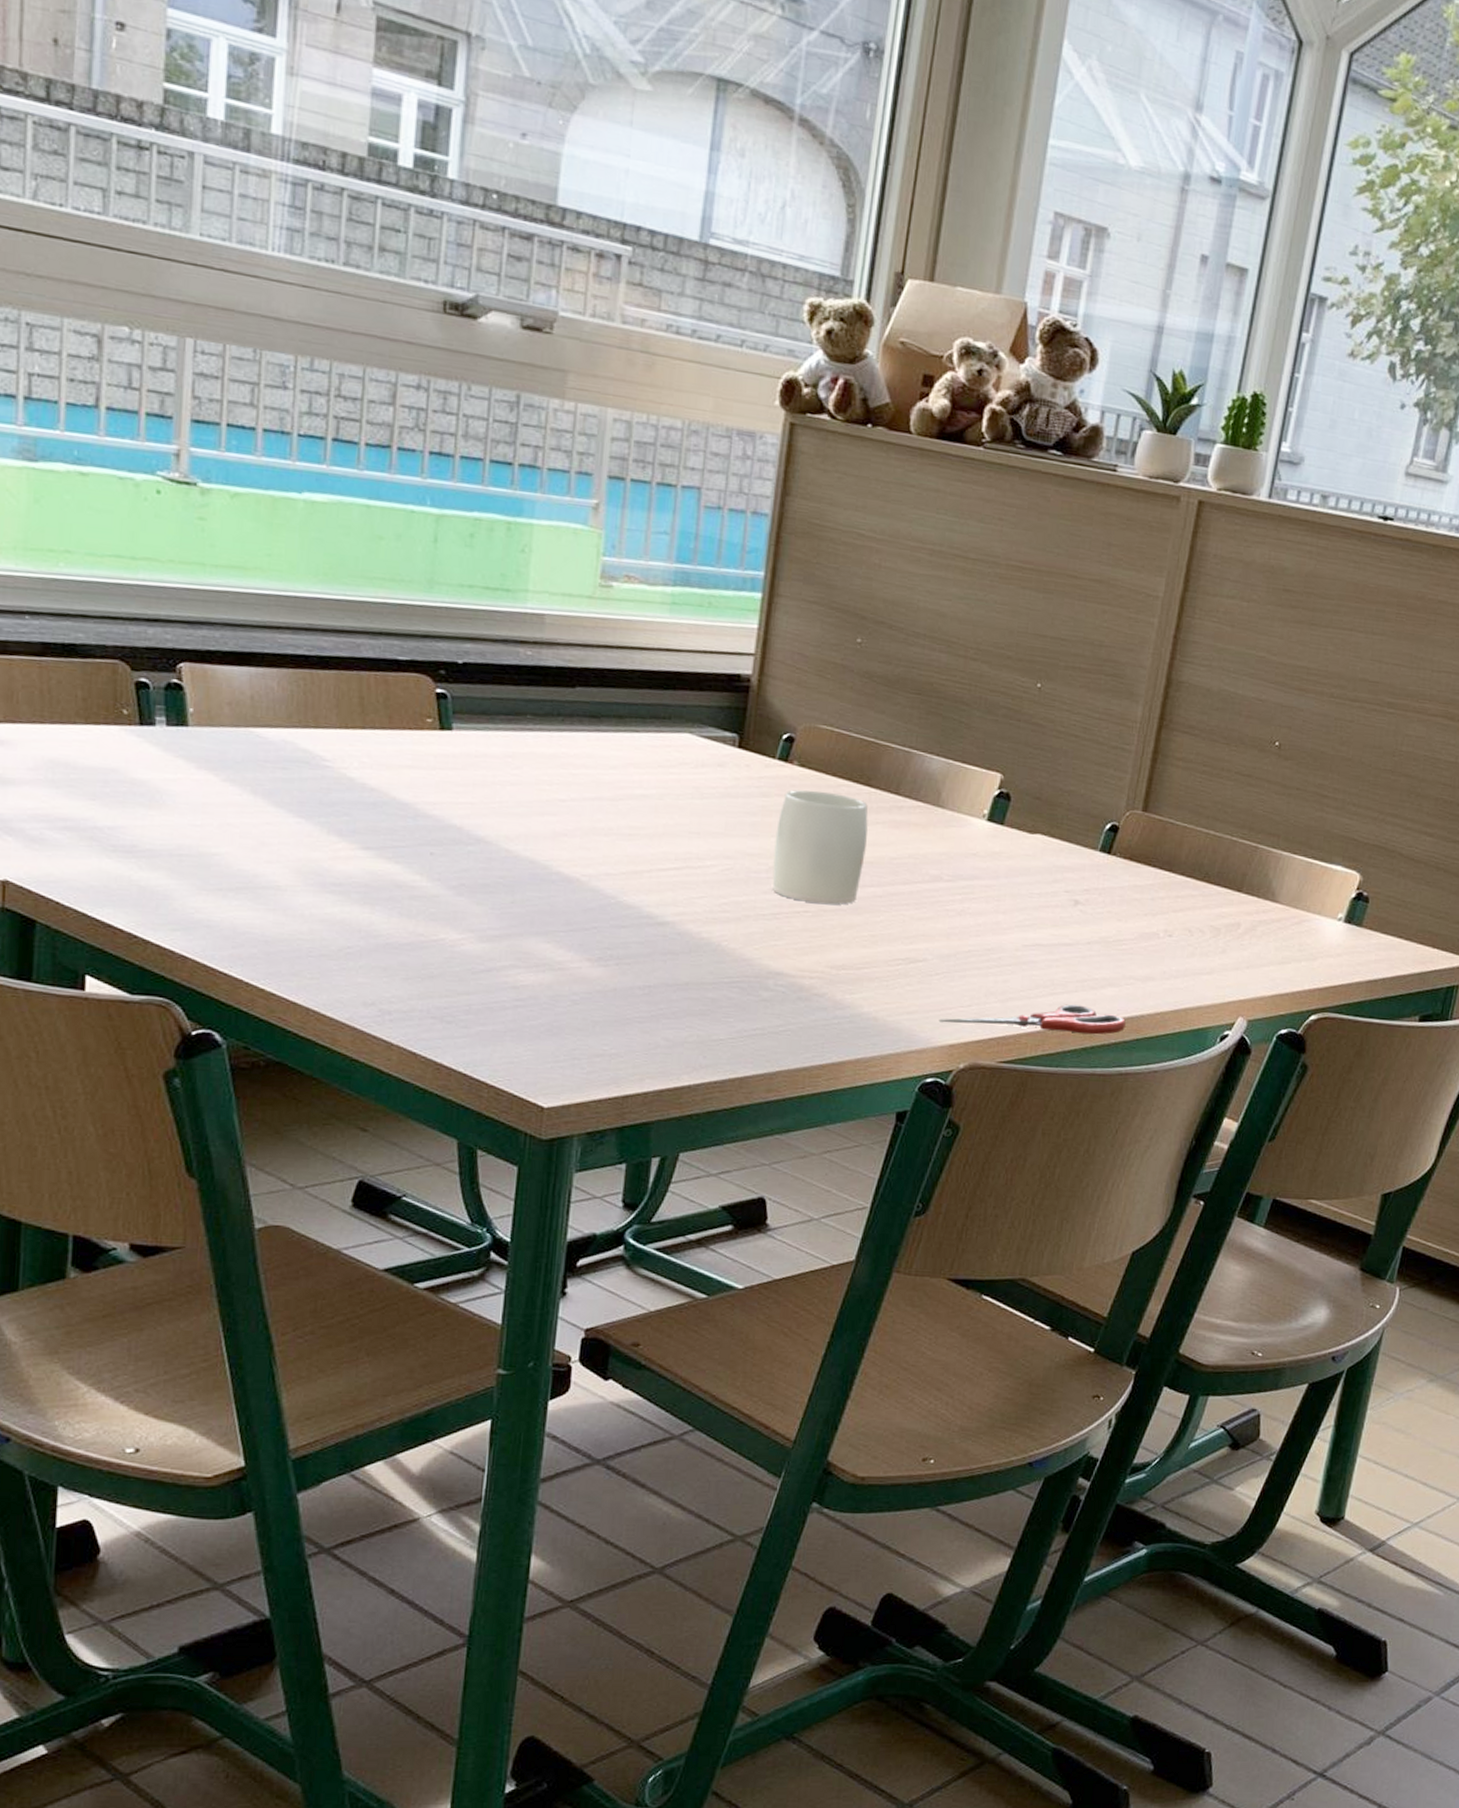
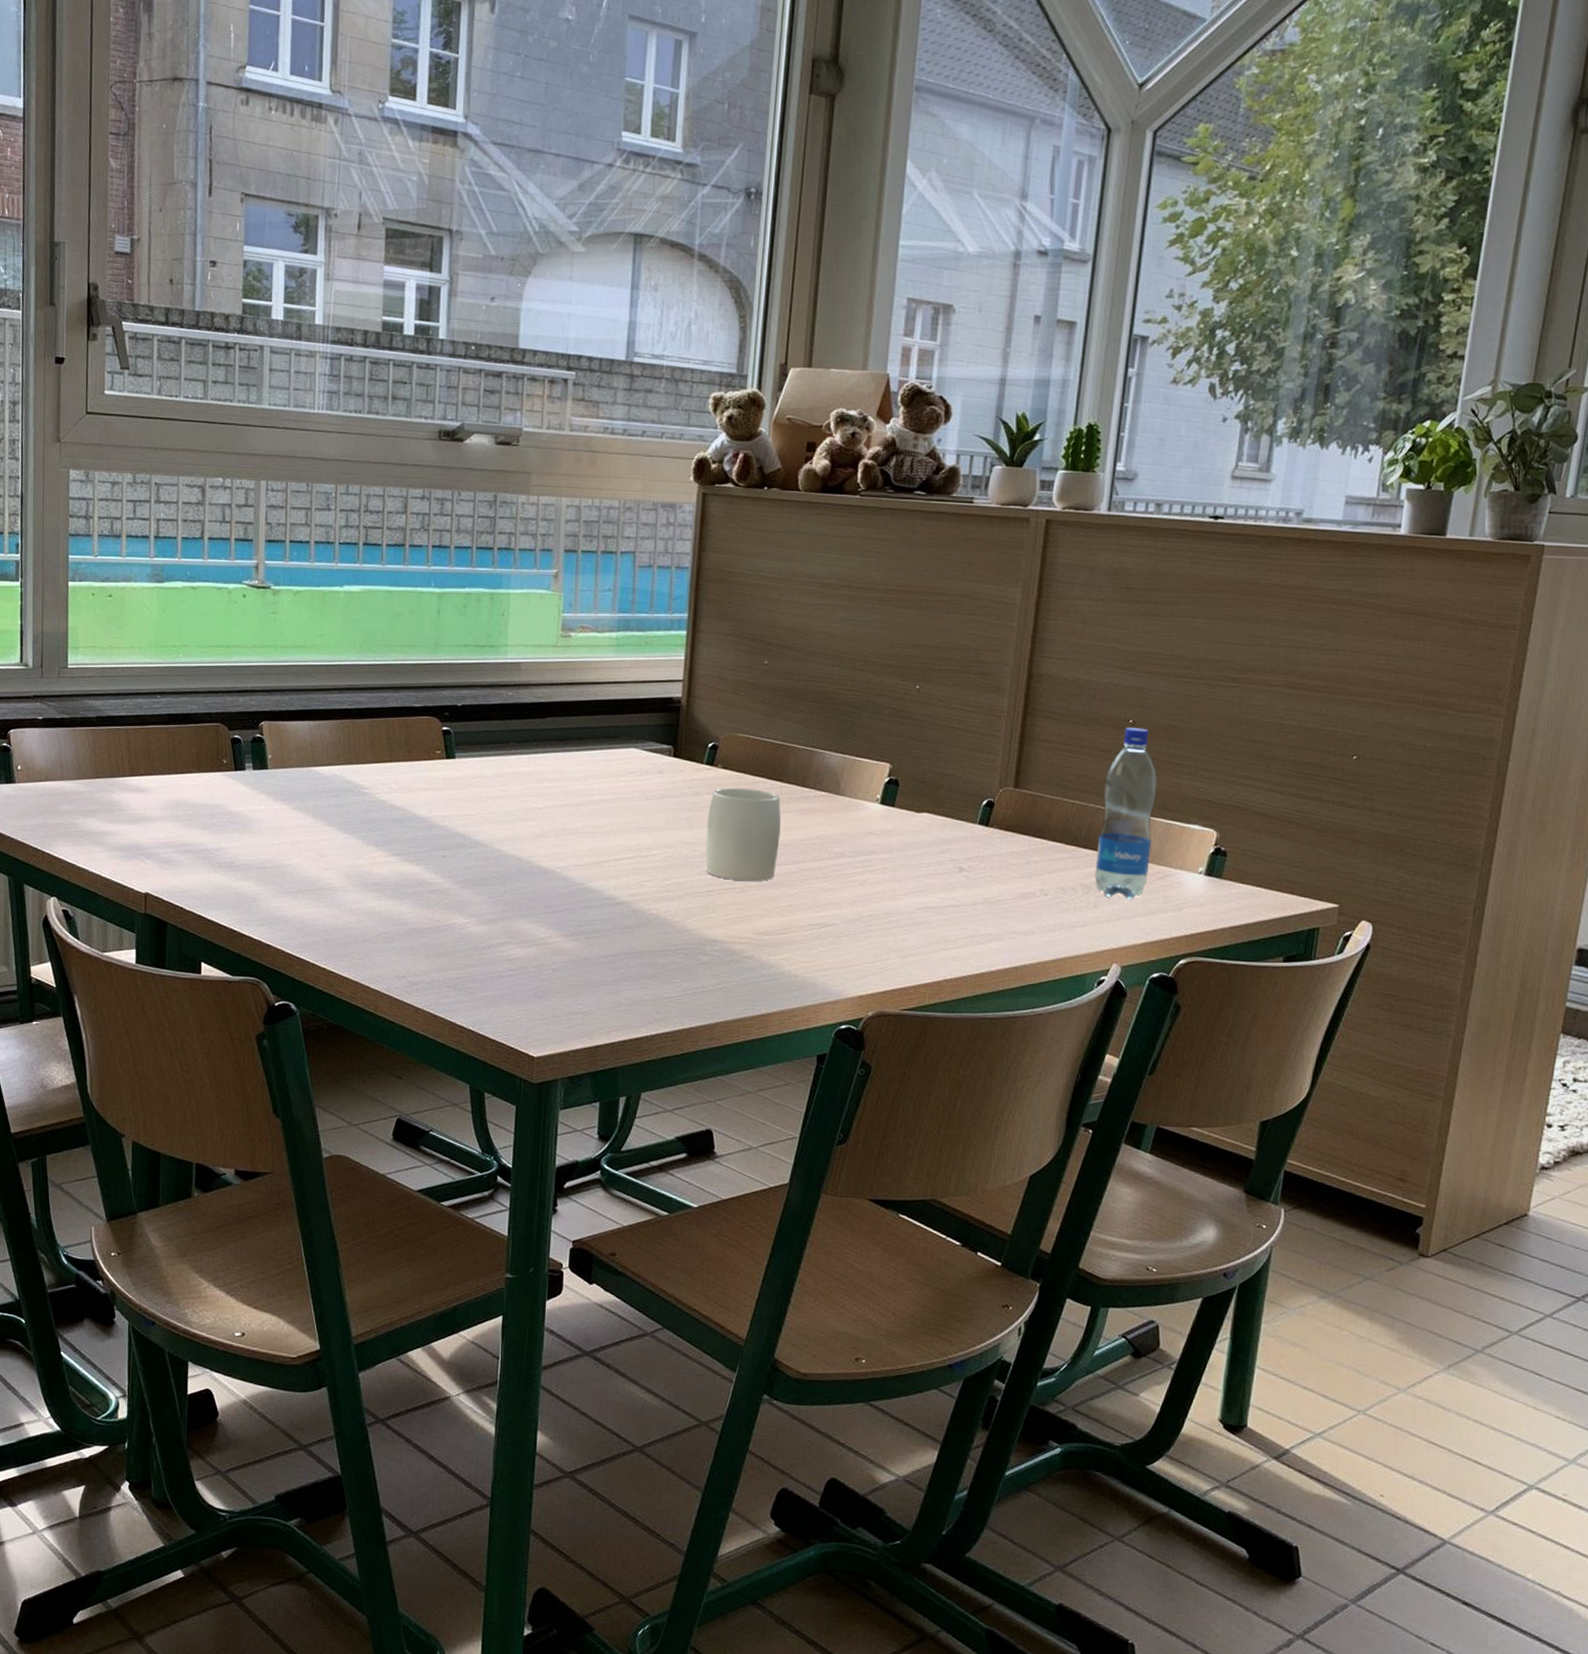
scissors: present [938,1004,1126,1035] -> none [848,958,1011,984]
bottle: none [1225,750,1302,946] -> present [1095,728,1157,900]

